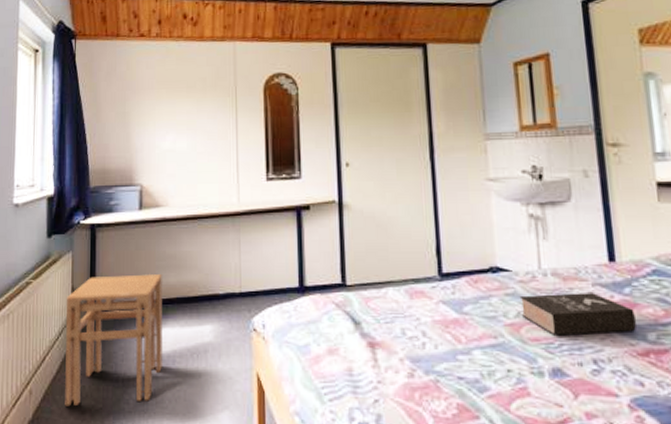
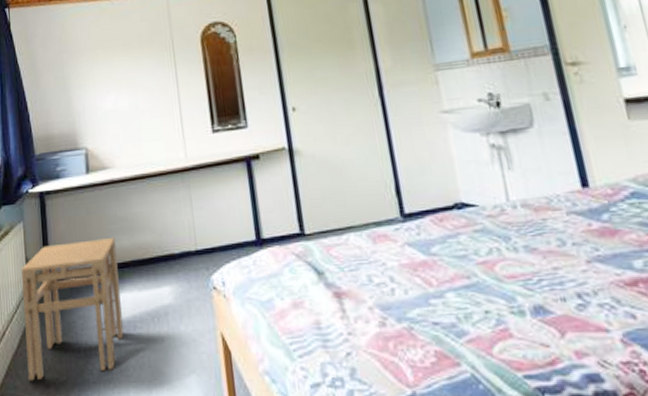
book: present [519,293,636,336] -> none [489,222,621,271]

